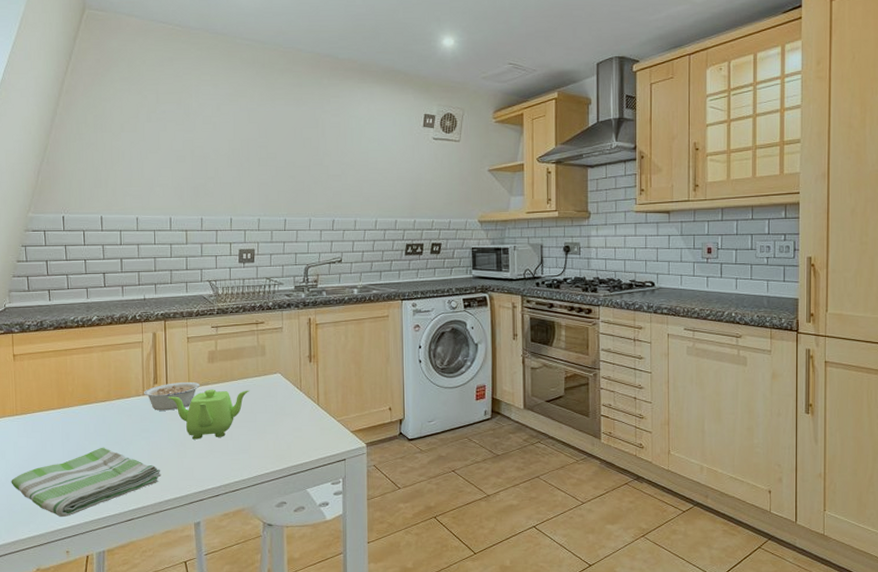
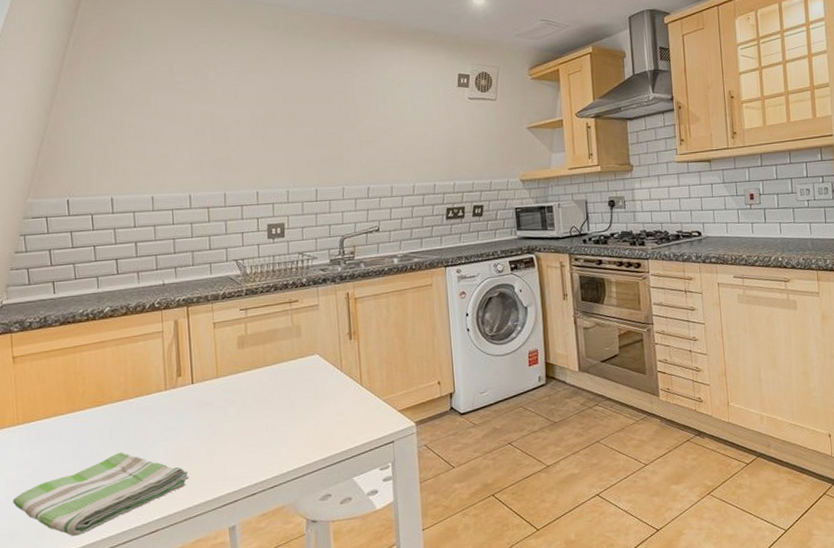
legume: present [143,381,210,411] -> none [165,369,240,406]
teapot: present [168,389,249,440] -> none [193,375,285,435]

